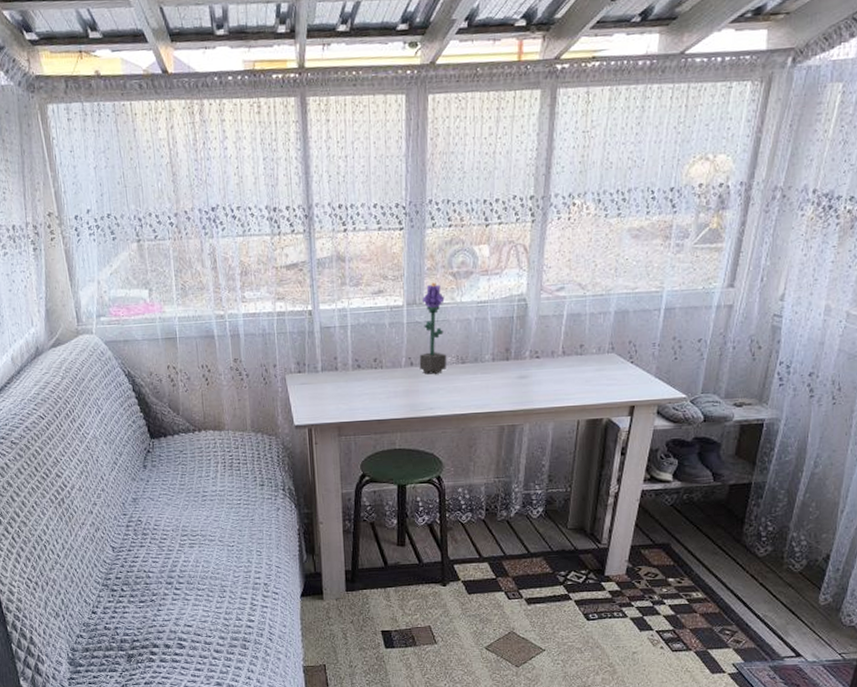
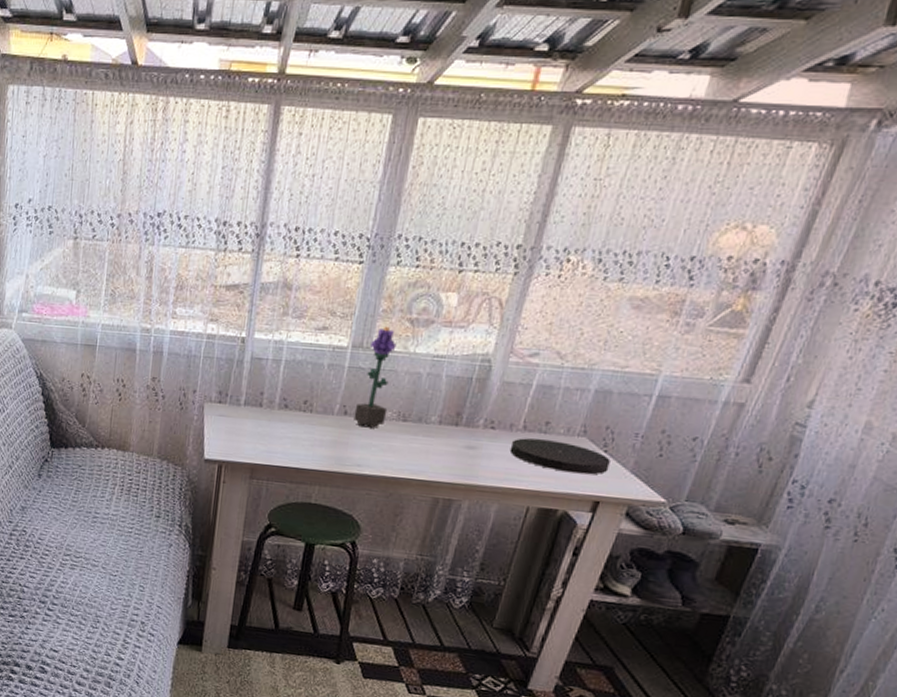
plate: none [555,360,637,386] -> present [509,438,611,475]

